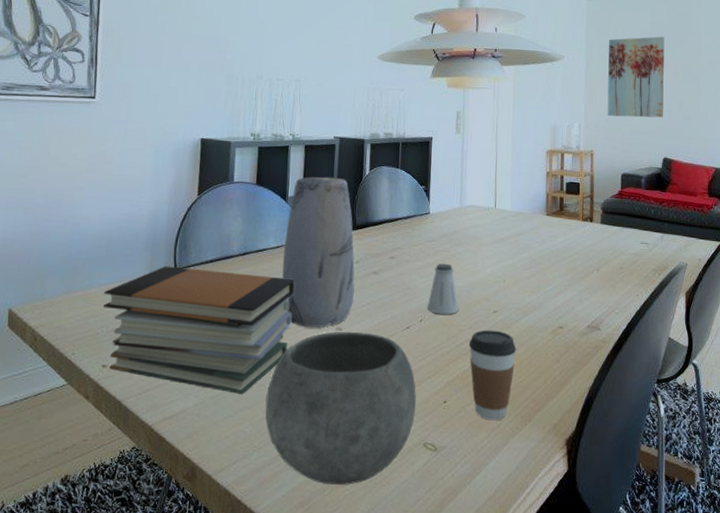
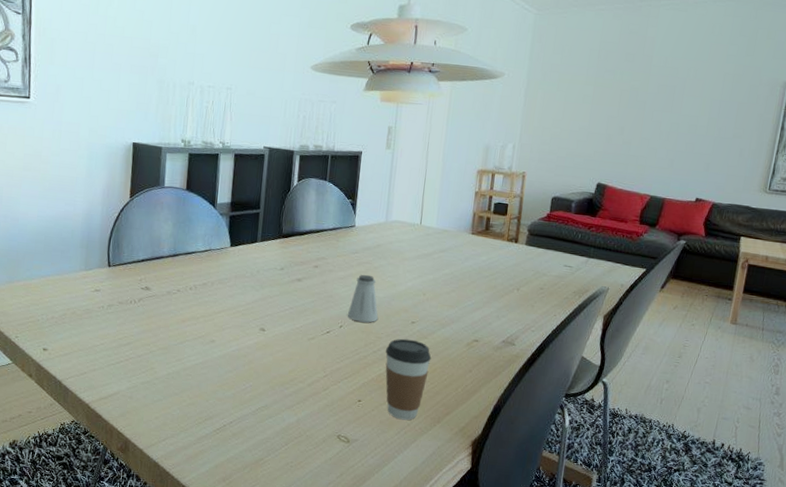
book stack: present [103,266,295,394] -> none [43,262,222,382]
bowl: present [265,331,416,485] -> none [191,331,333,466]
vase: present [281,177,355,328] -> none [209,185,280,327]
wall art: present [607,36,665,118] -> none [543,56,614,142]

